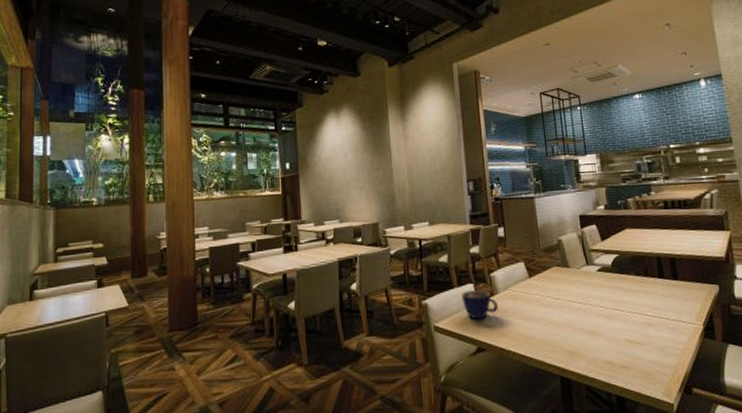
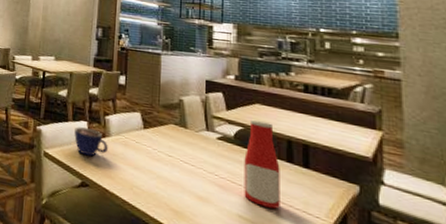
bottle: none [623,244,659,326] -> present [244,119,280,209]

